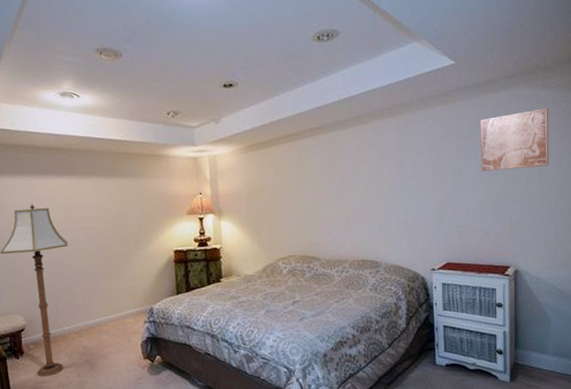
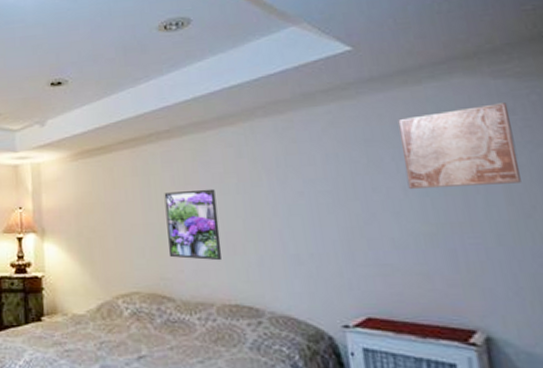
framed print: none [314,174,355,229] -> present [164,188,222,261]

